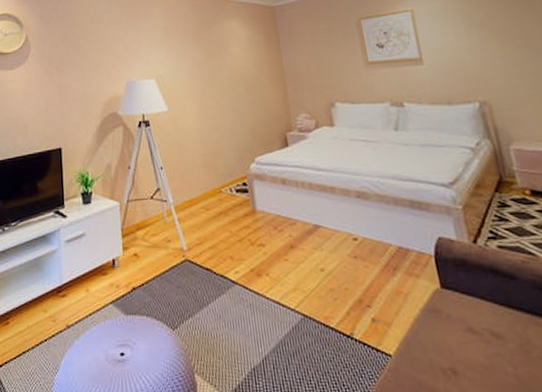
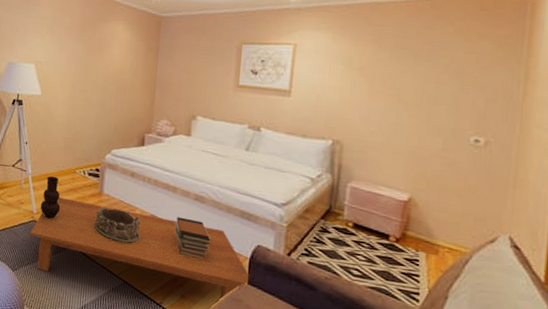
coffee table: none [184,225,442,322] -> present [30,197,251,300]
vase: none [190,201,214,254] -> present [40,176,61,219]
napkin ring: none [253,226,310,267] -> present [93,206,141,244]
book stack: none [342,221,388,270] -> present [174,216,211,261]

